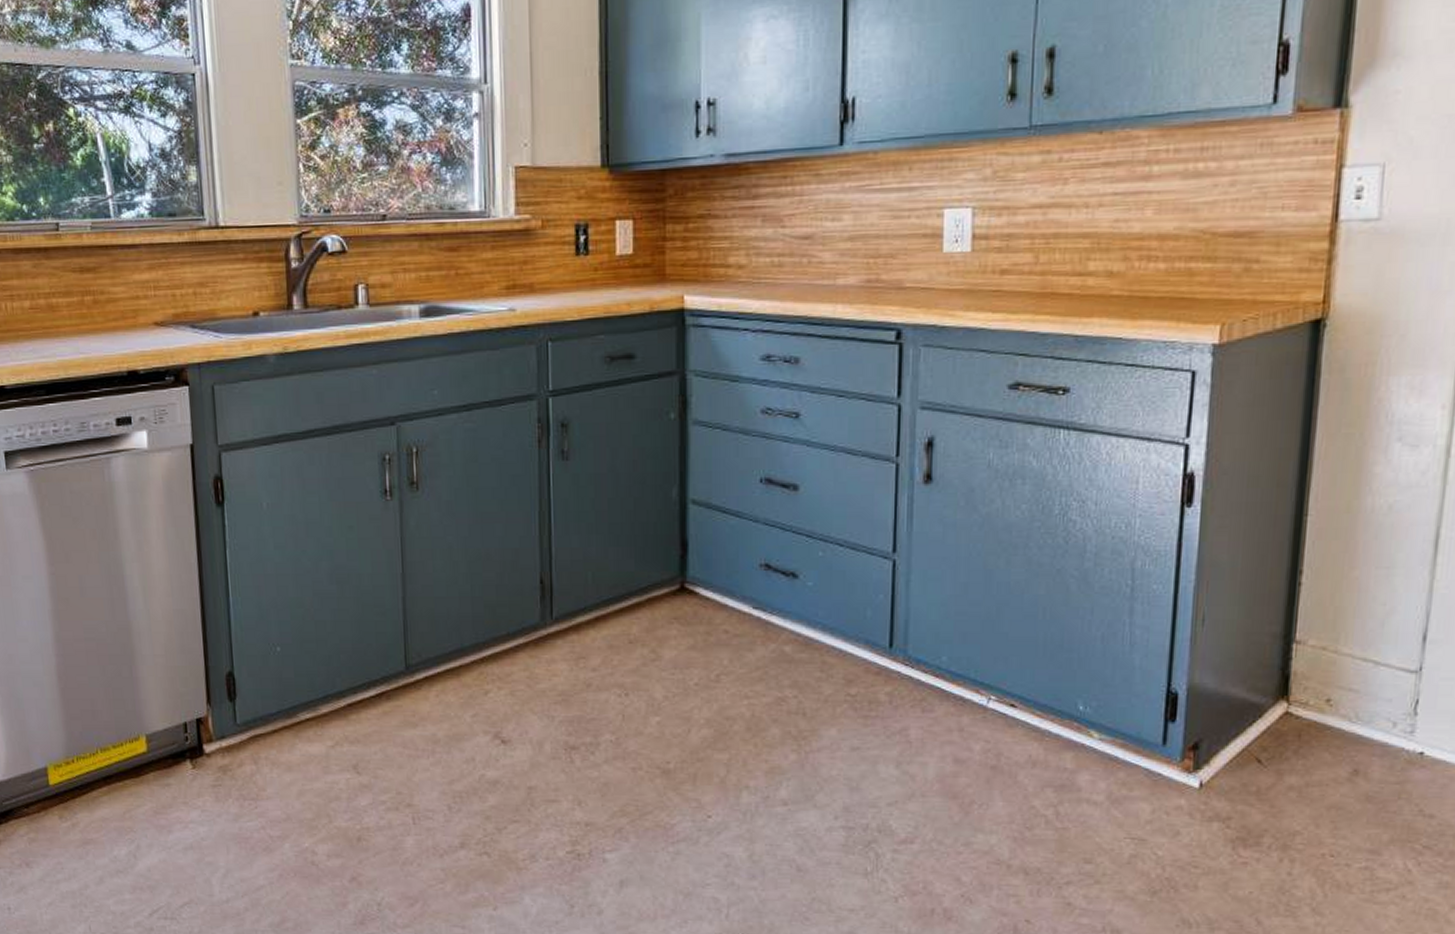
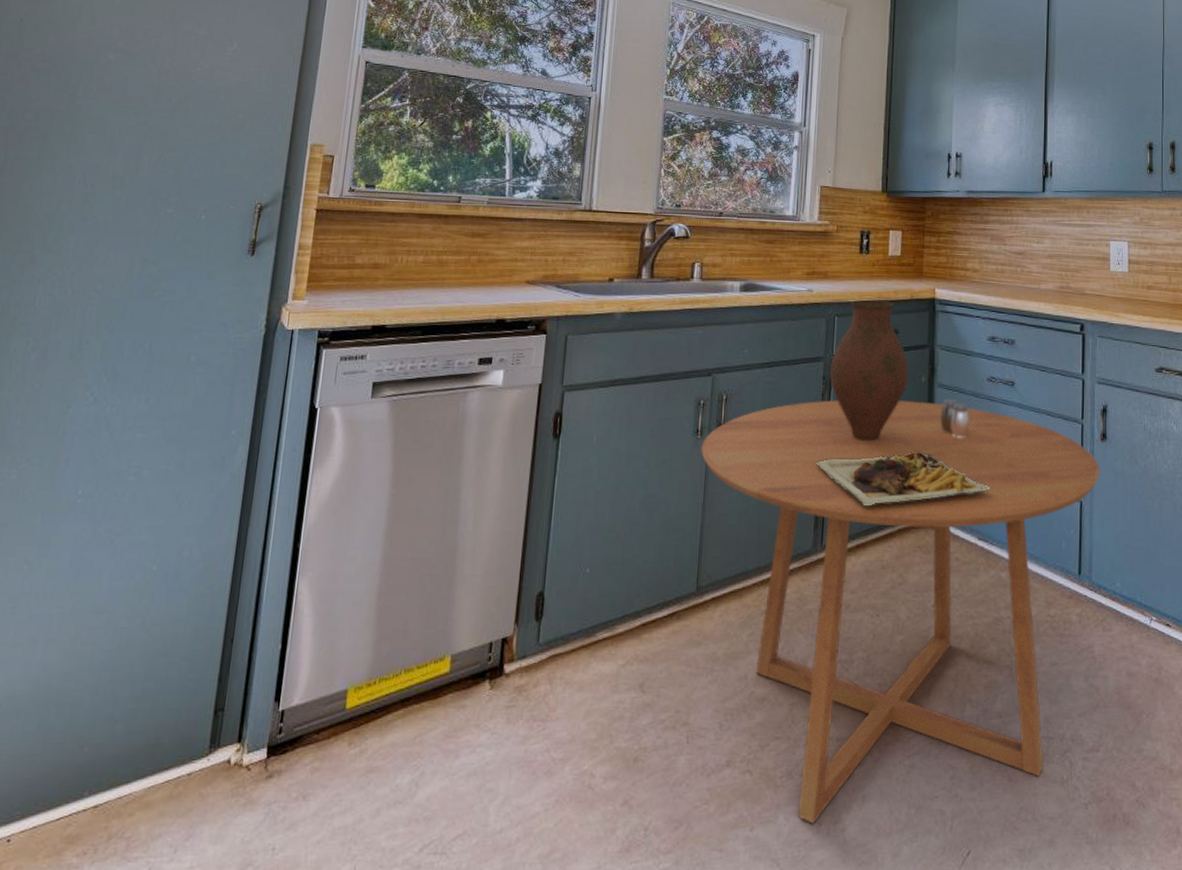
dining table: none [392,443,922,906] -> present [701,400,1100,824]
food plate: none [537,505,769,573] -> present [816,451,991,507]
vase: none [545,317,652,496] -> present [829,300,909,442]
salt and pepper shaker: none [697,439,737,488] -> present [940,399,969,439]

